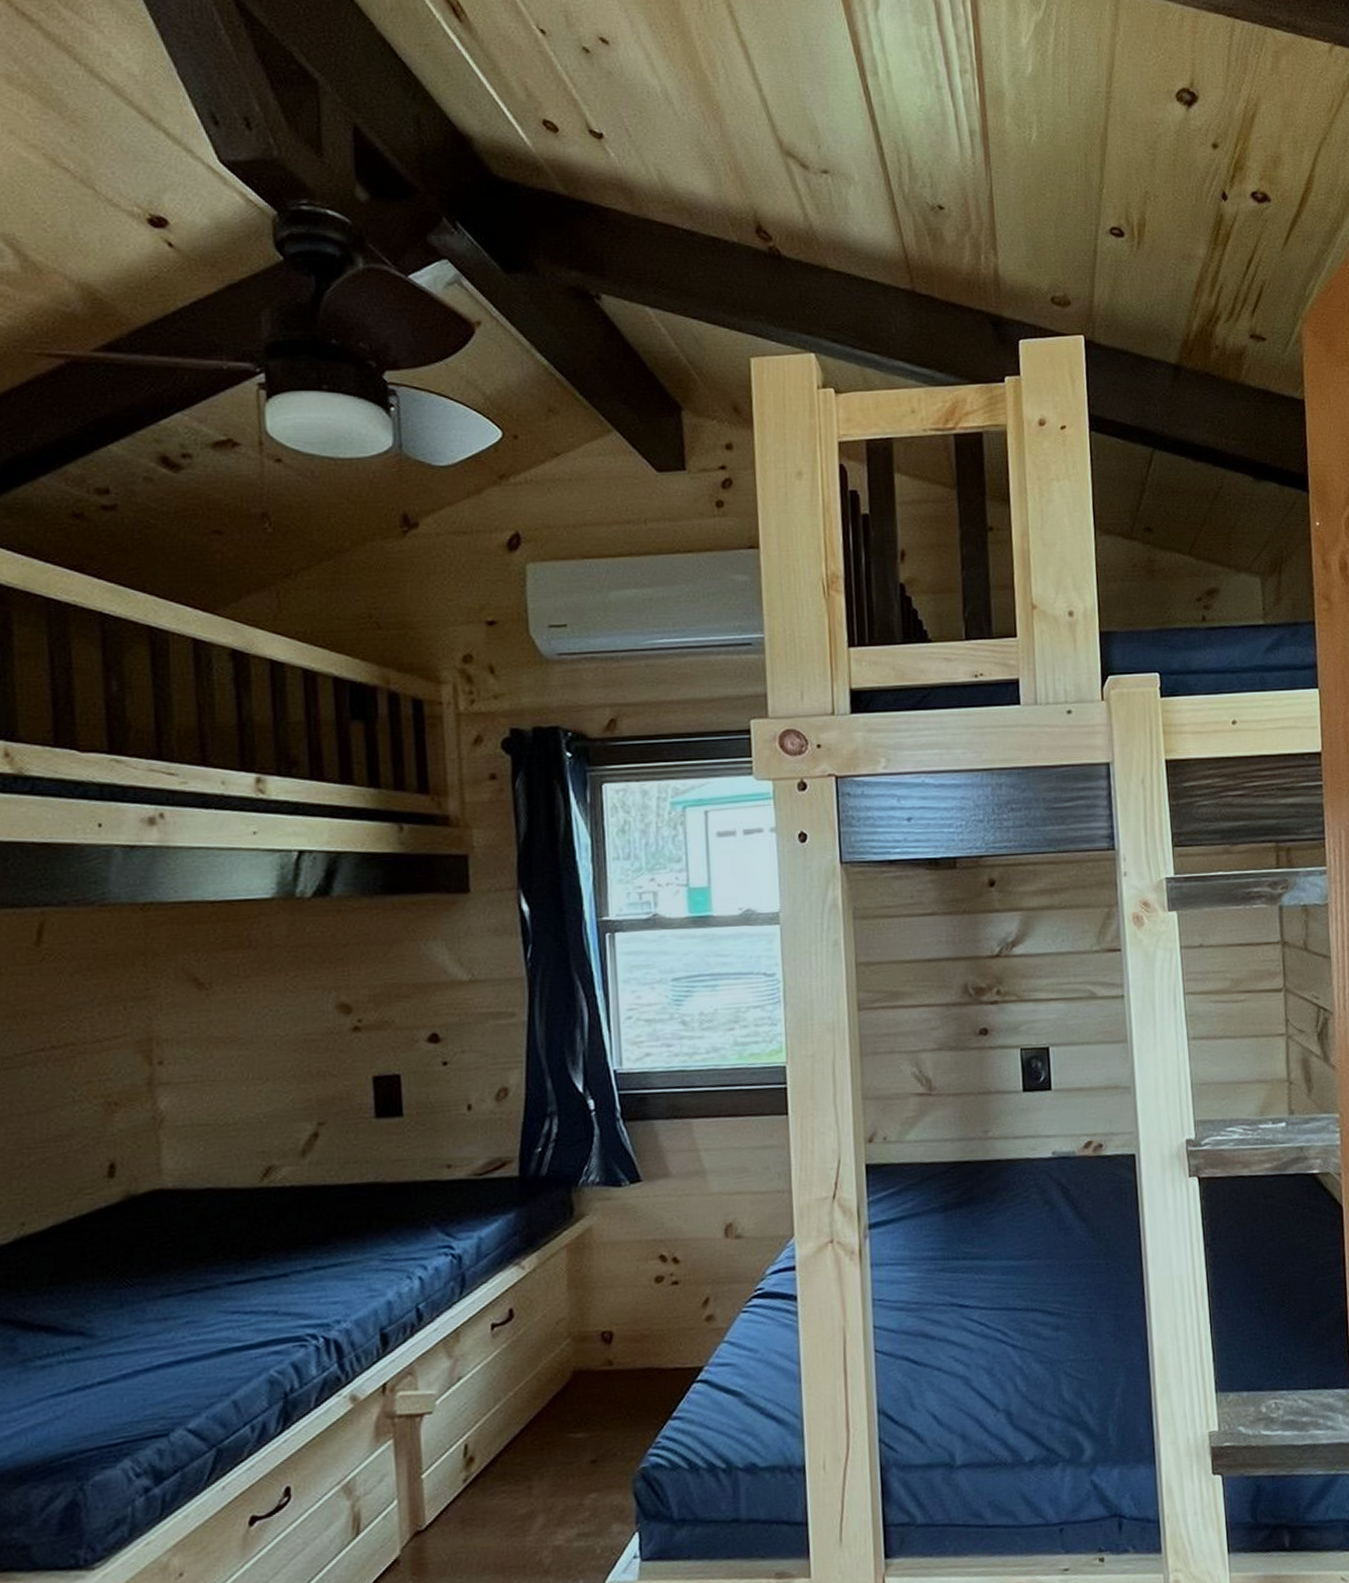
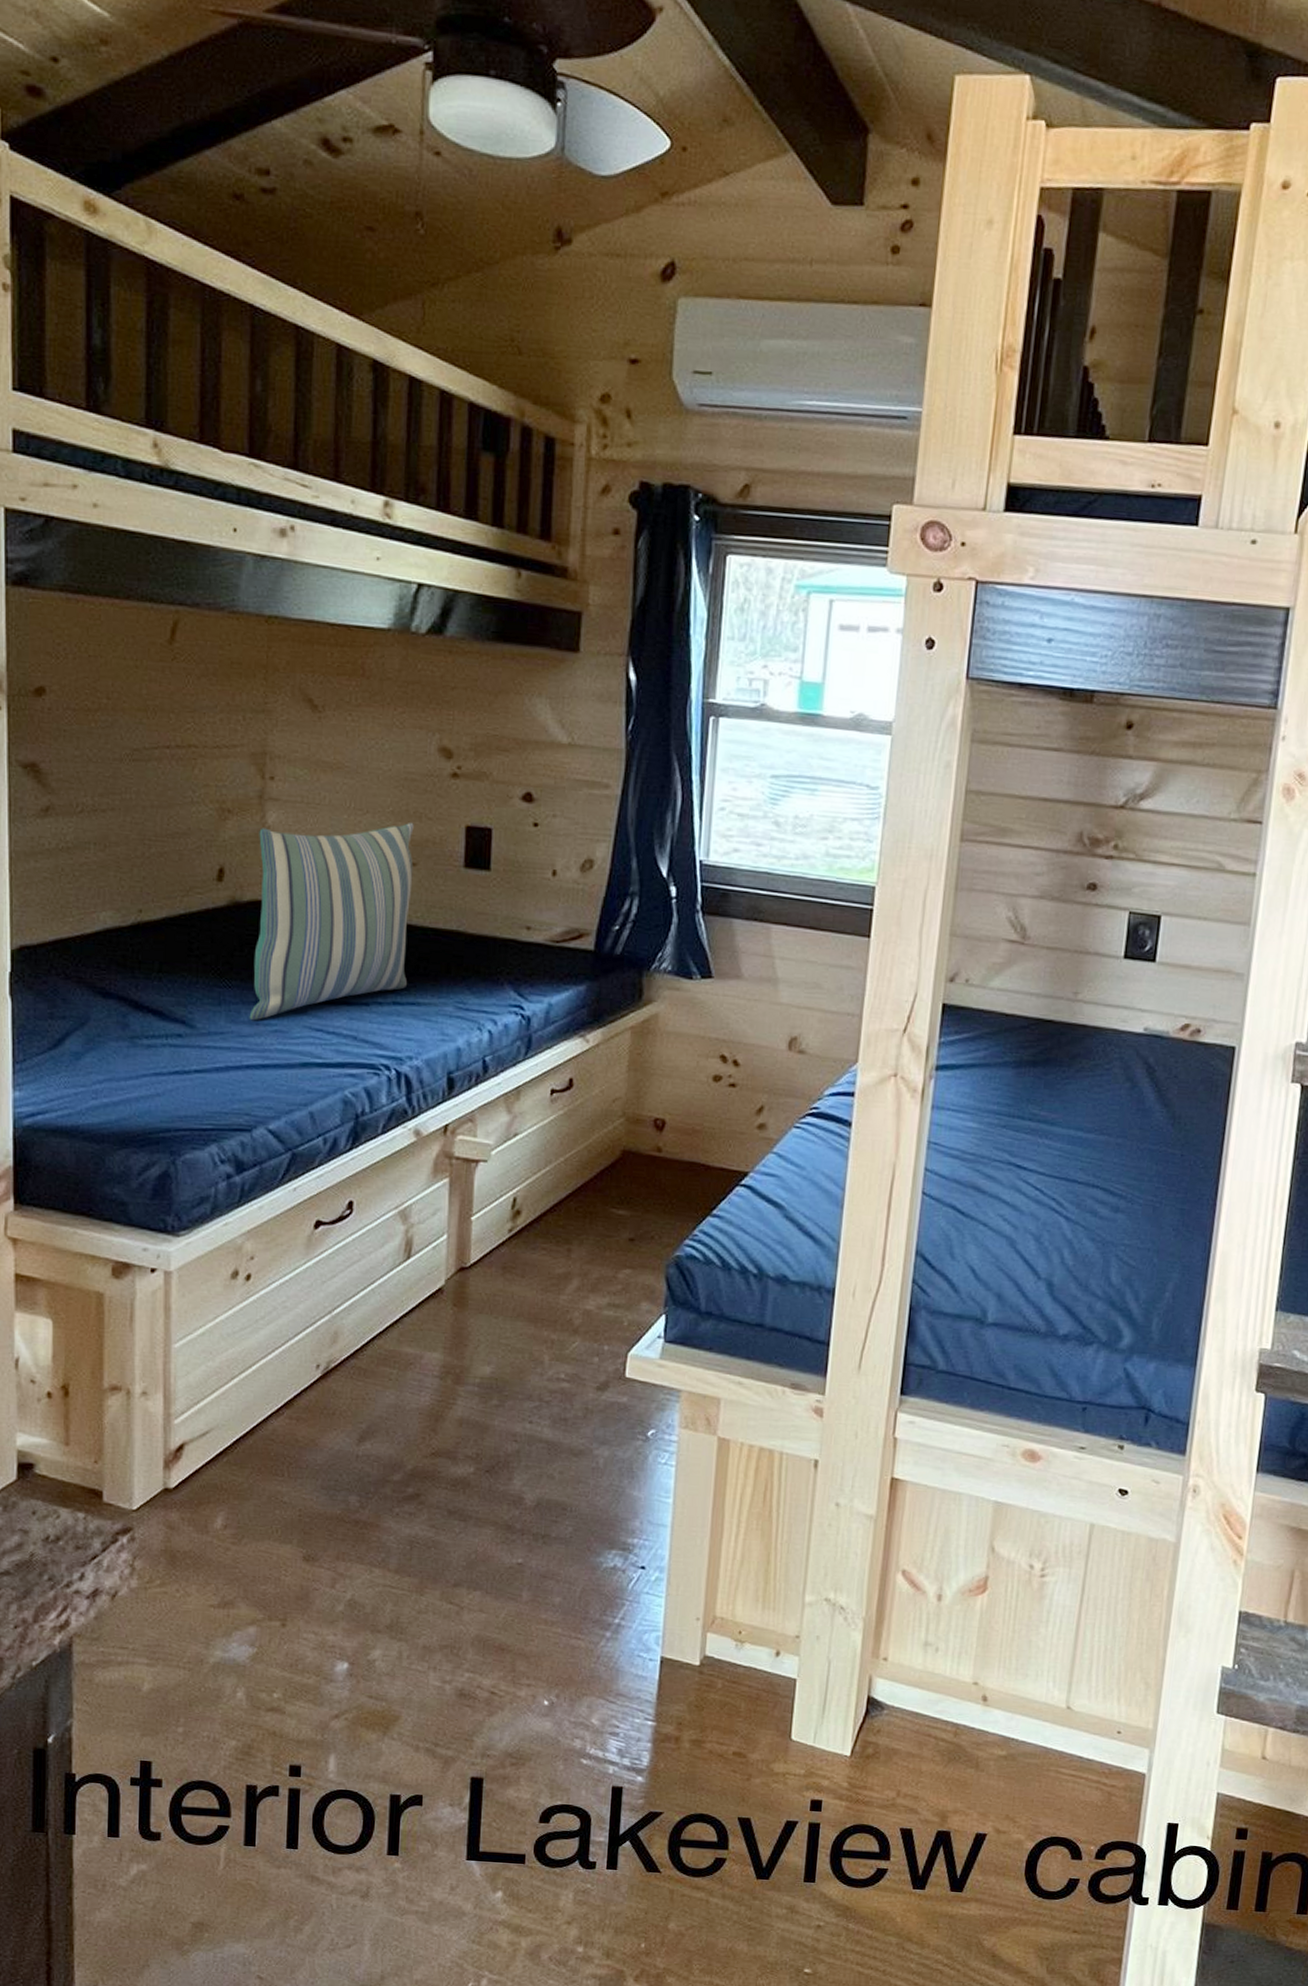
pillow: none [151,1082,327,1317] -> present [249,822,414,1021]

